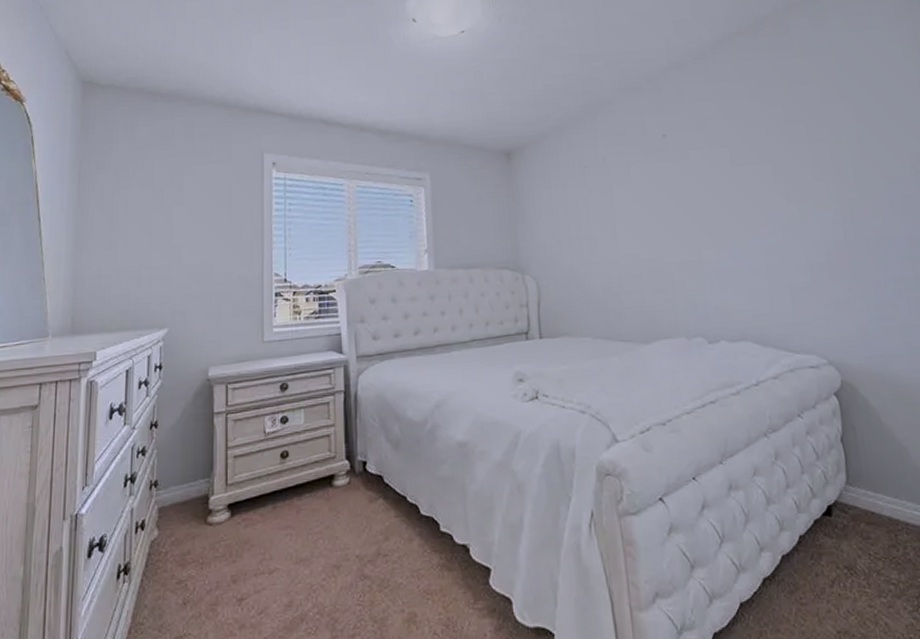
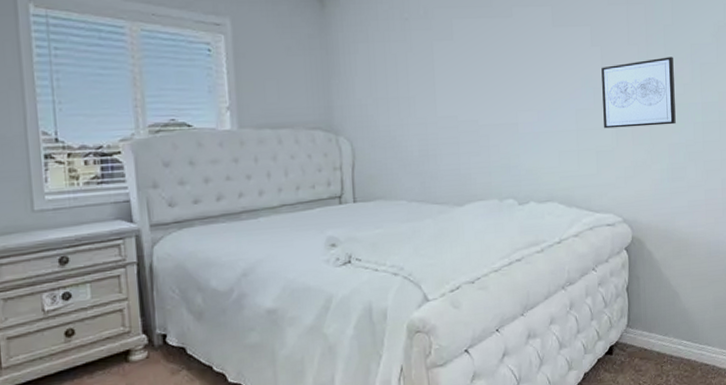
wall art: none [787,190,879,265] -> present [601,56,676,129]

